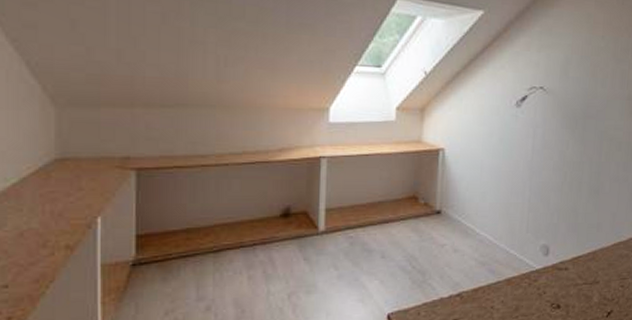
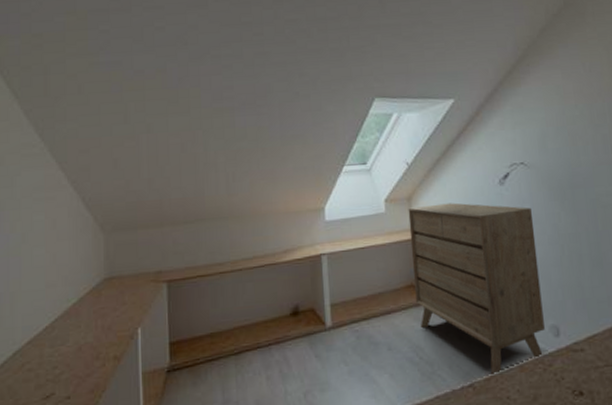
dresser: none [416,118,543,286] -> present [408,202,545,374]

